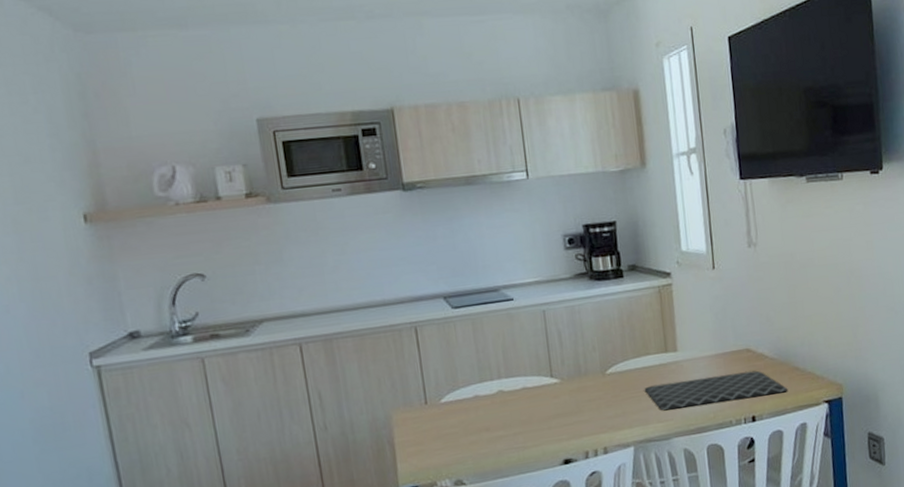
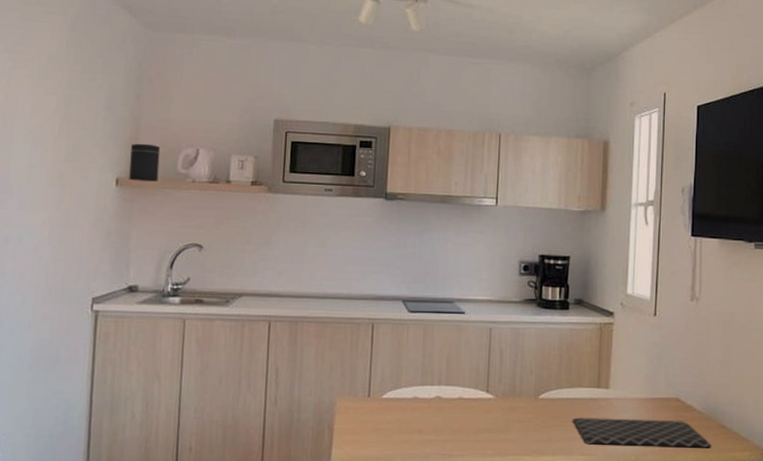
cylinder: none [91,168,135,214] -> present [129,143,161,182]

